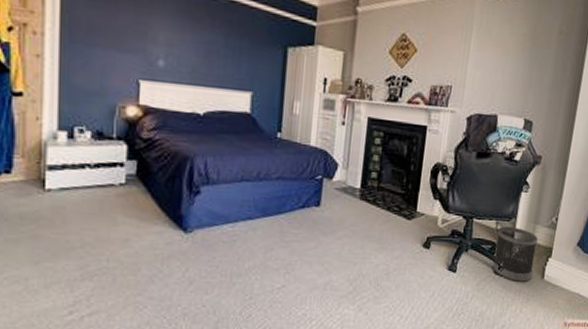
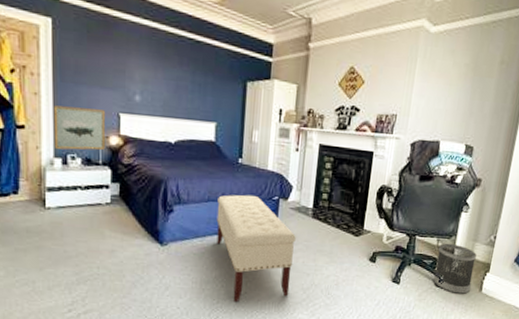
wall art: none [58,70,121,123] -> present [53,105,105,151]
bench: none [250,173,341,298] -> present [216,194,296,303]

